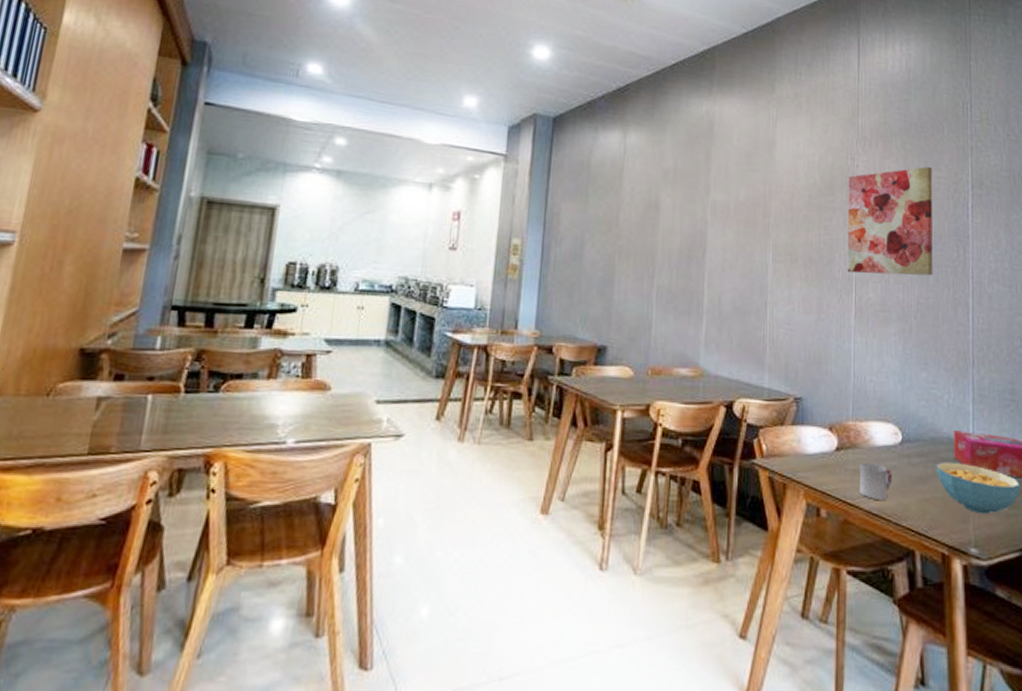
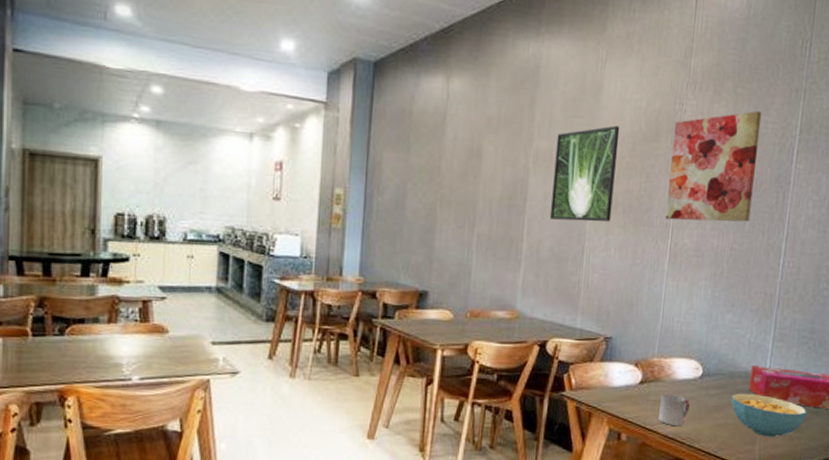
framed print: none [730,179,795,275] -> present [549,125,620,222]

